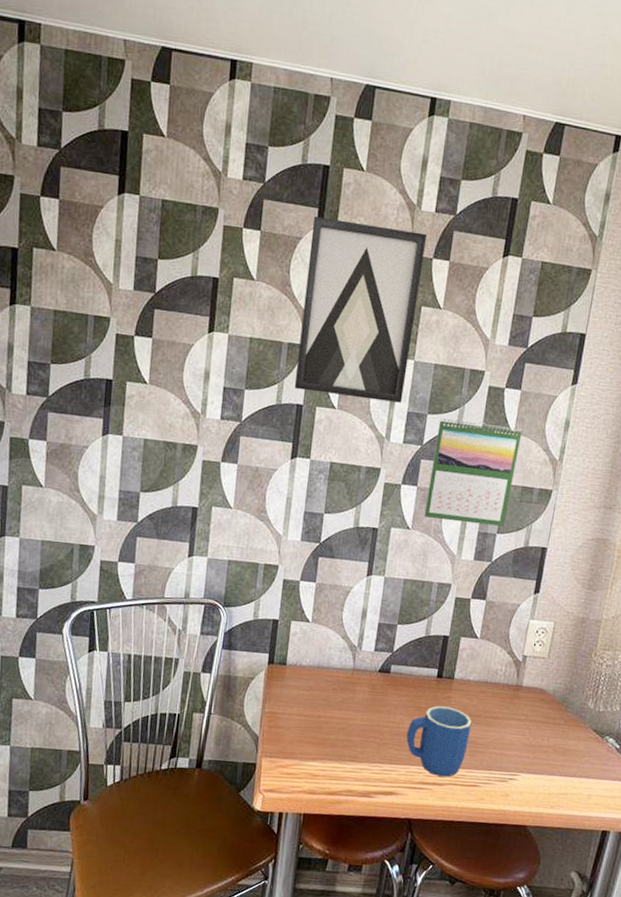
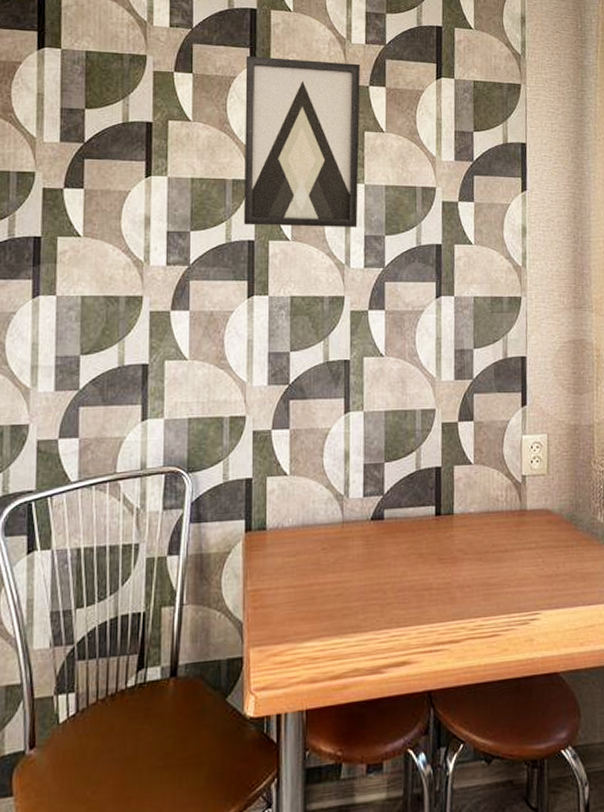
mug: present [406,706,472,777] -> none [412,547,481,632]
calendar: present [424,418,523,527] -> none [396,237,482,342]

